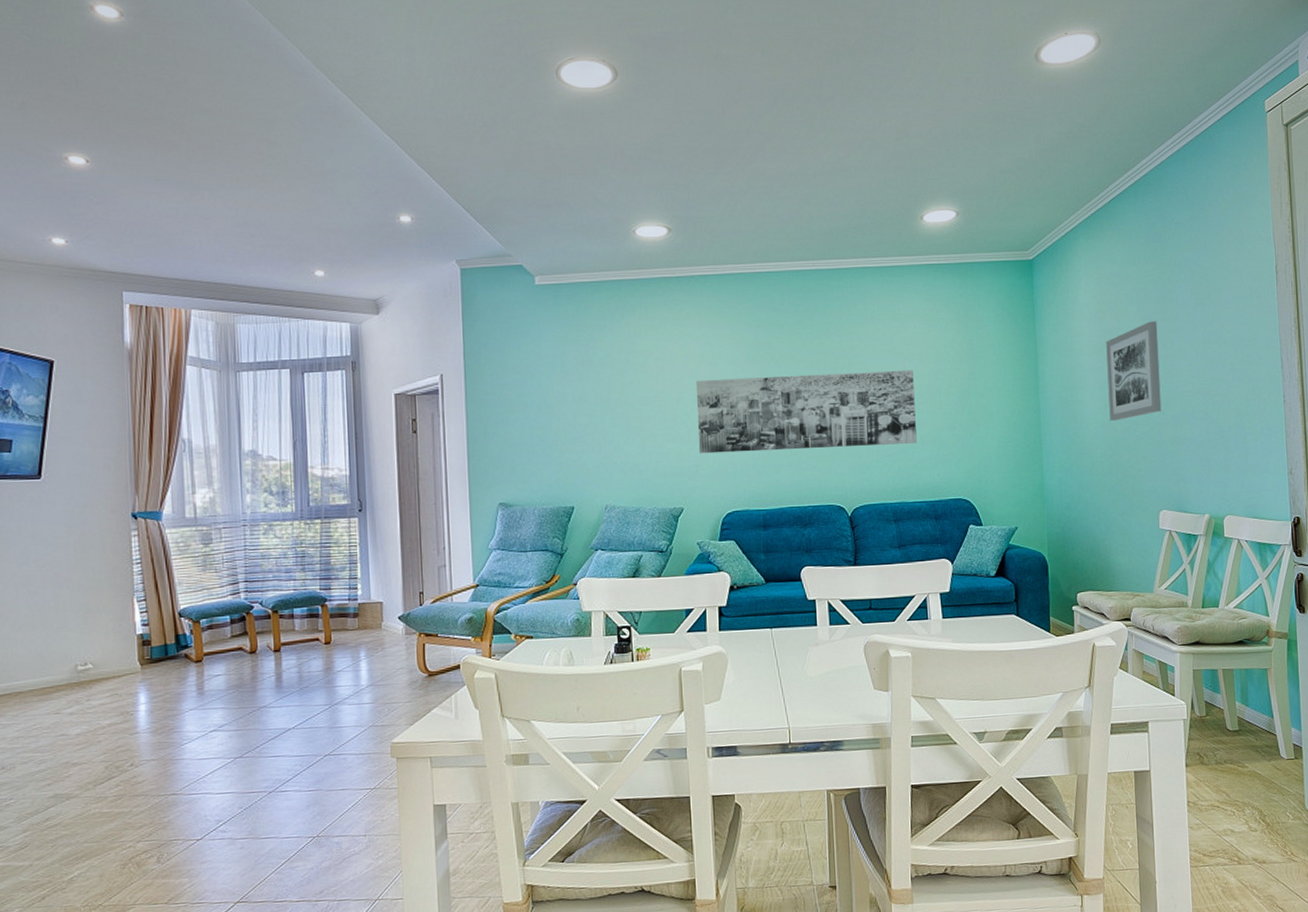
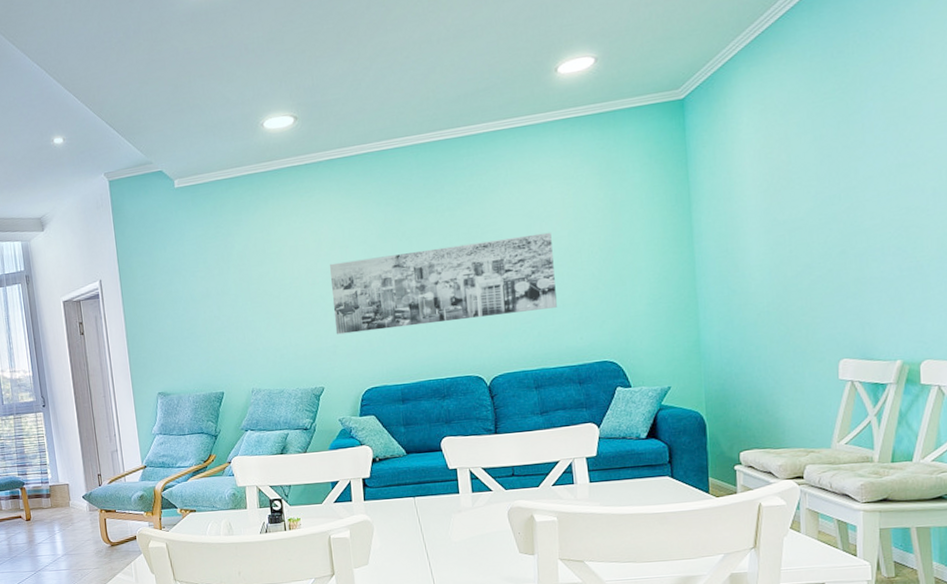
wall art: present [1106,321,1162,421] -> none [773,149,842,266]

